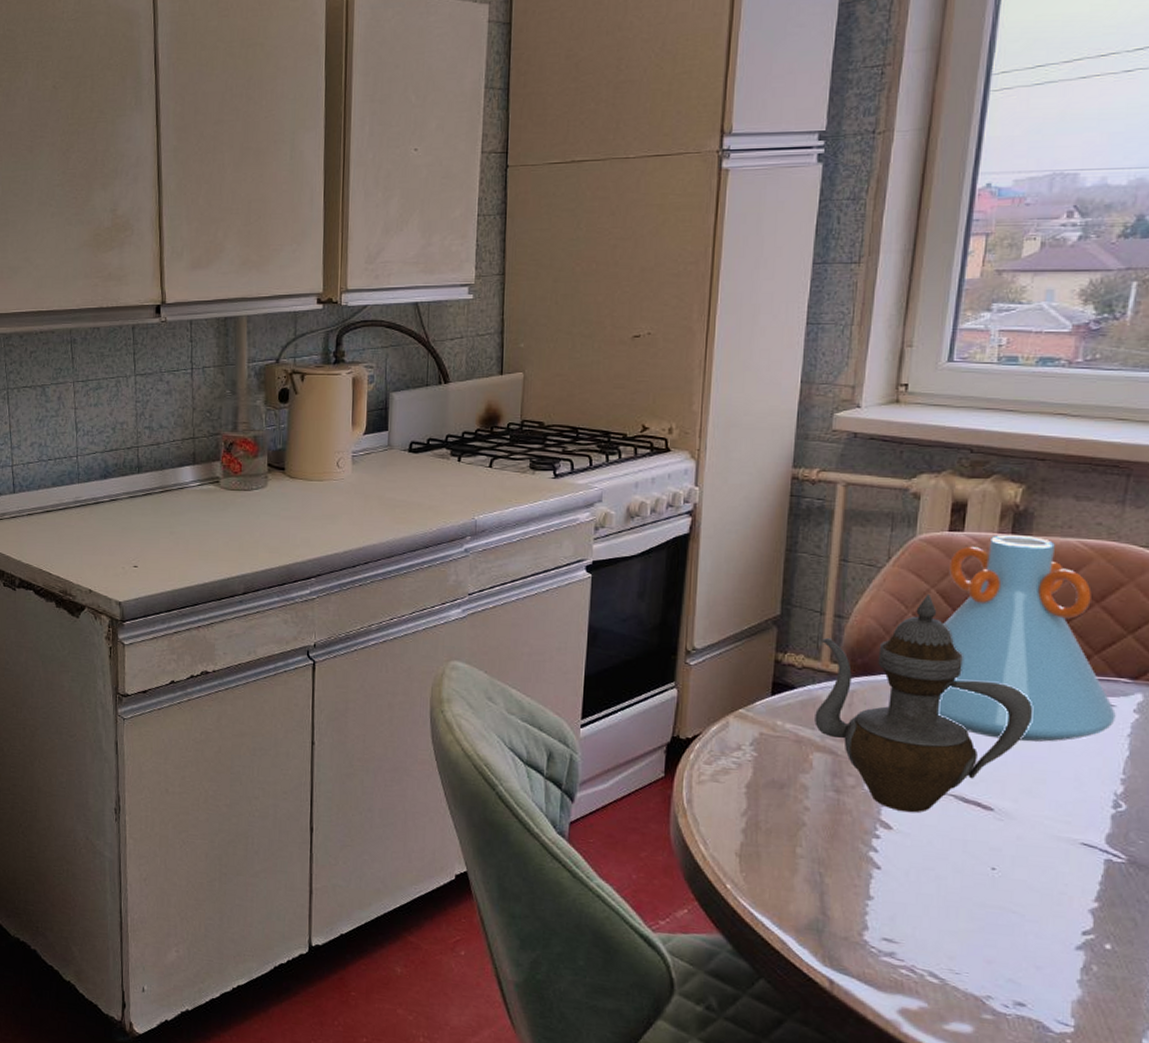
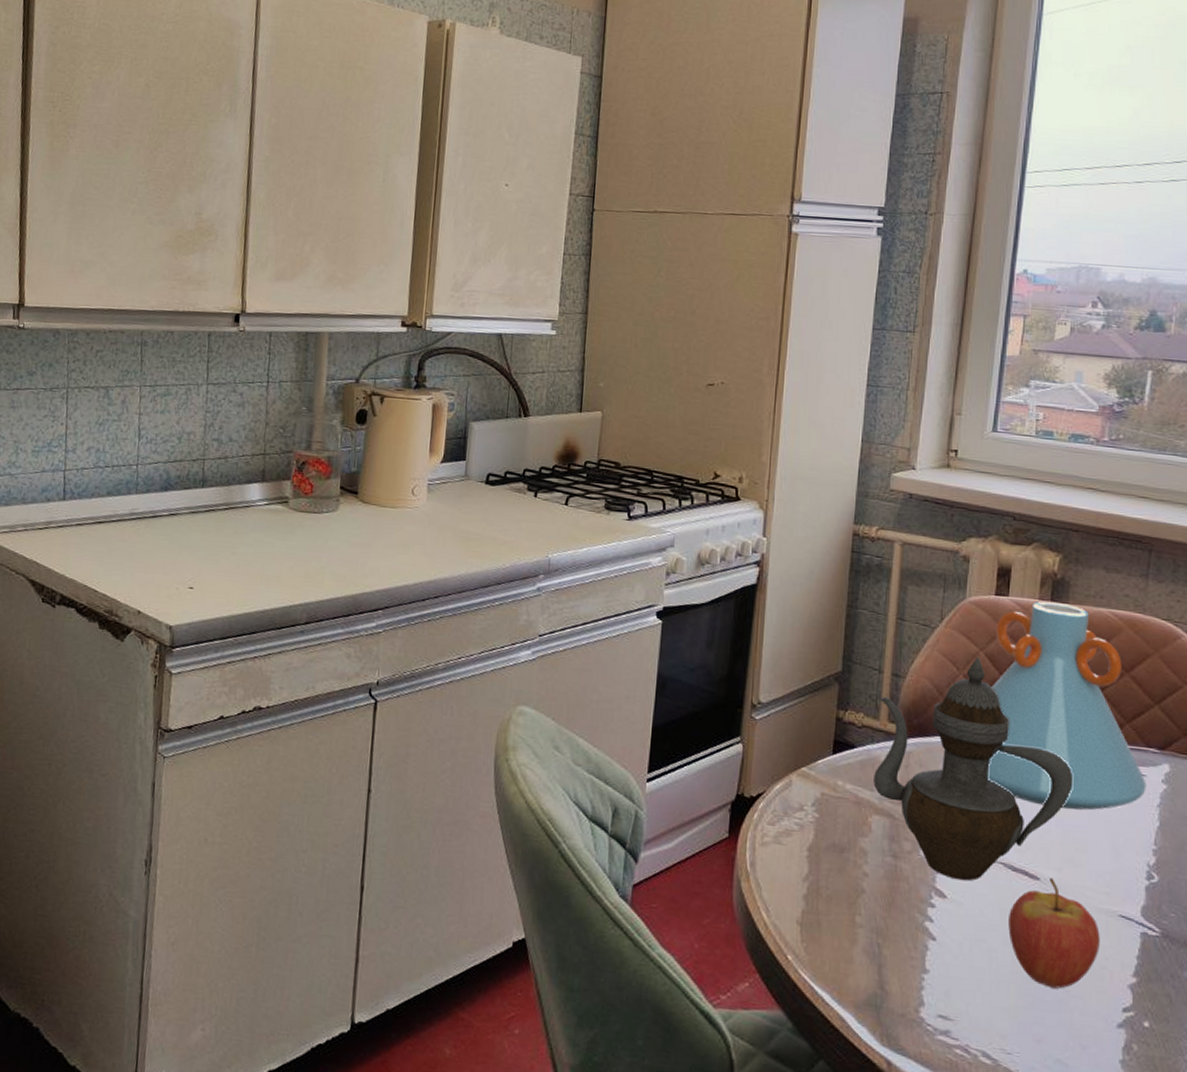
fruit: none [958,808,1059,914] -> present [1008,877,1100,989]

